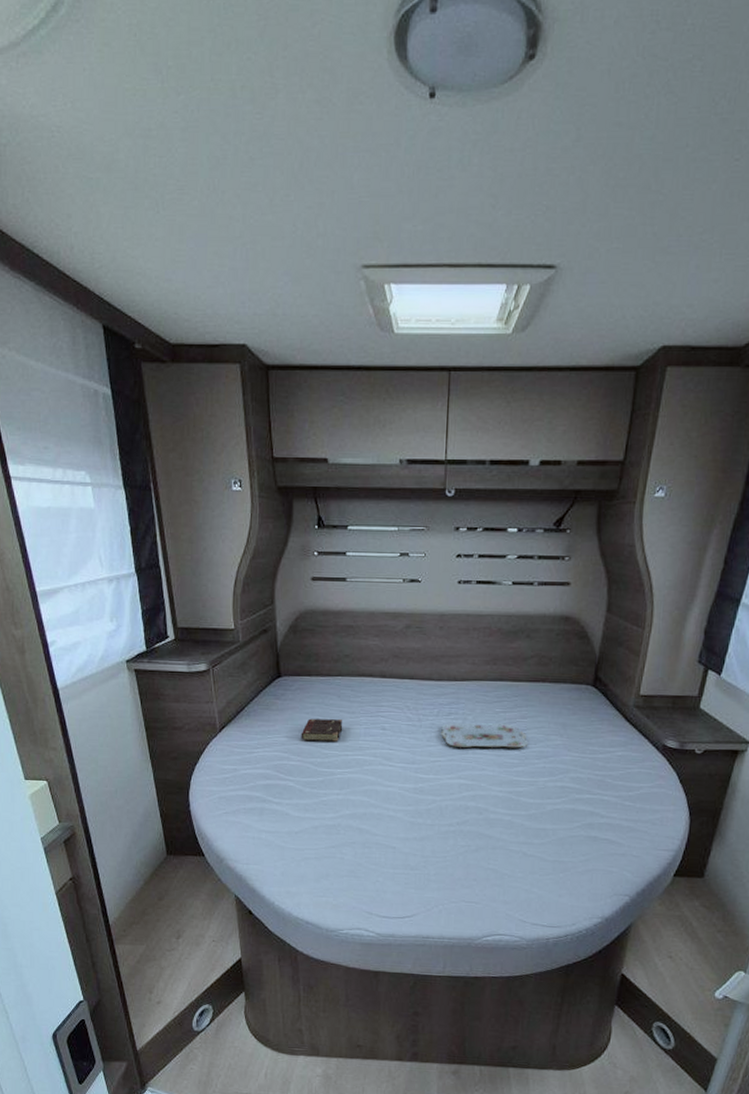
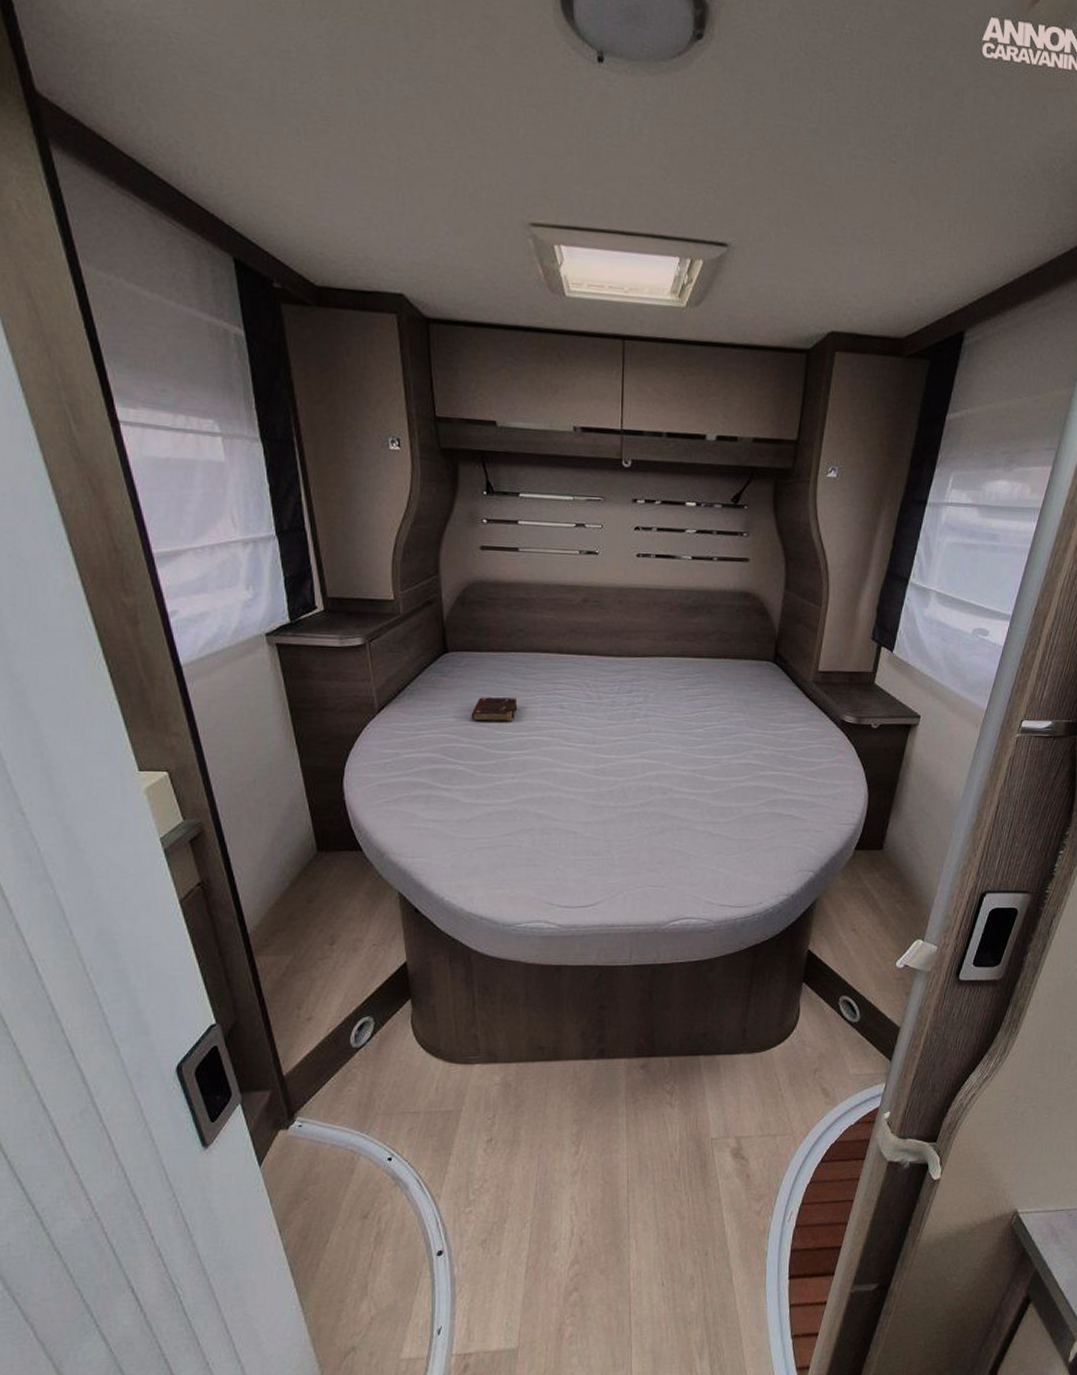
serving tray: present [441,722,529,748] -> none [622,699,712,726]

